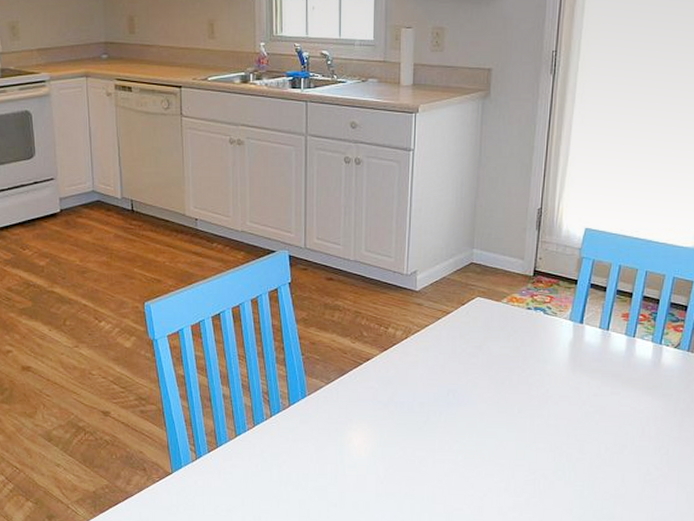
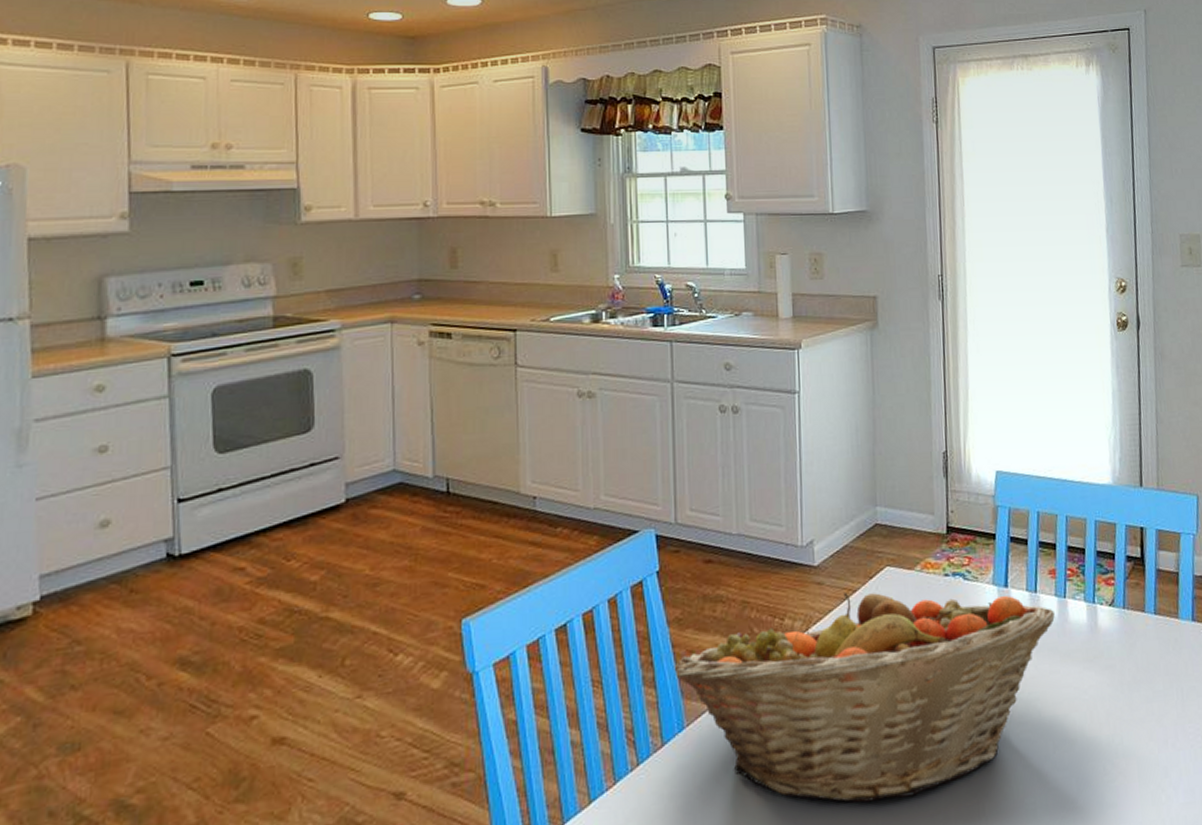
fruit basket: none [300,312,622,467] -> present [674,591,1055,803]

